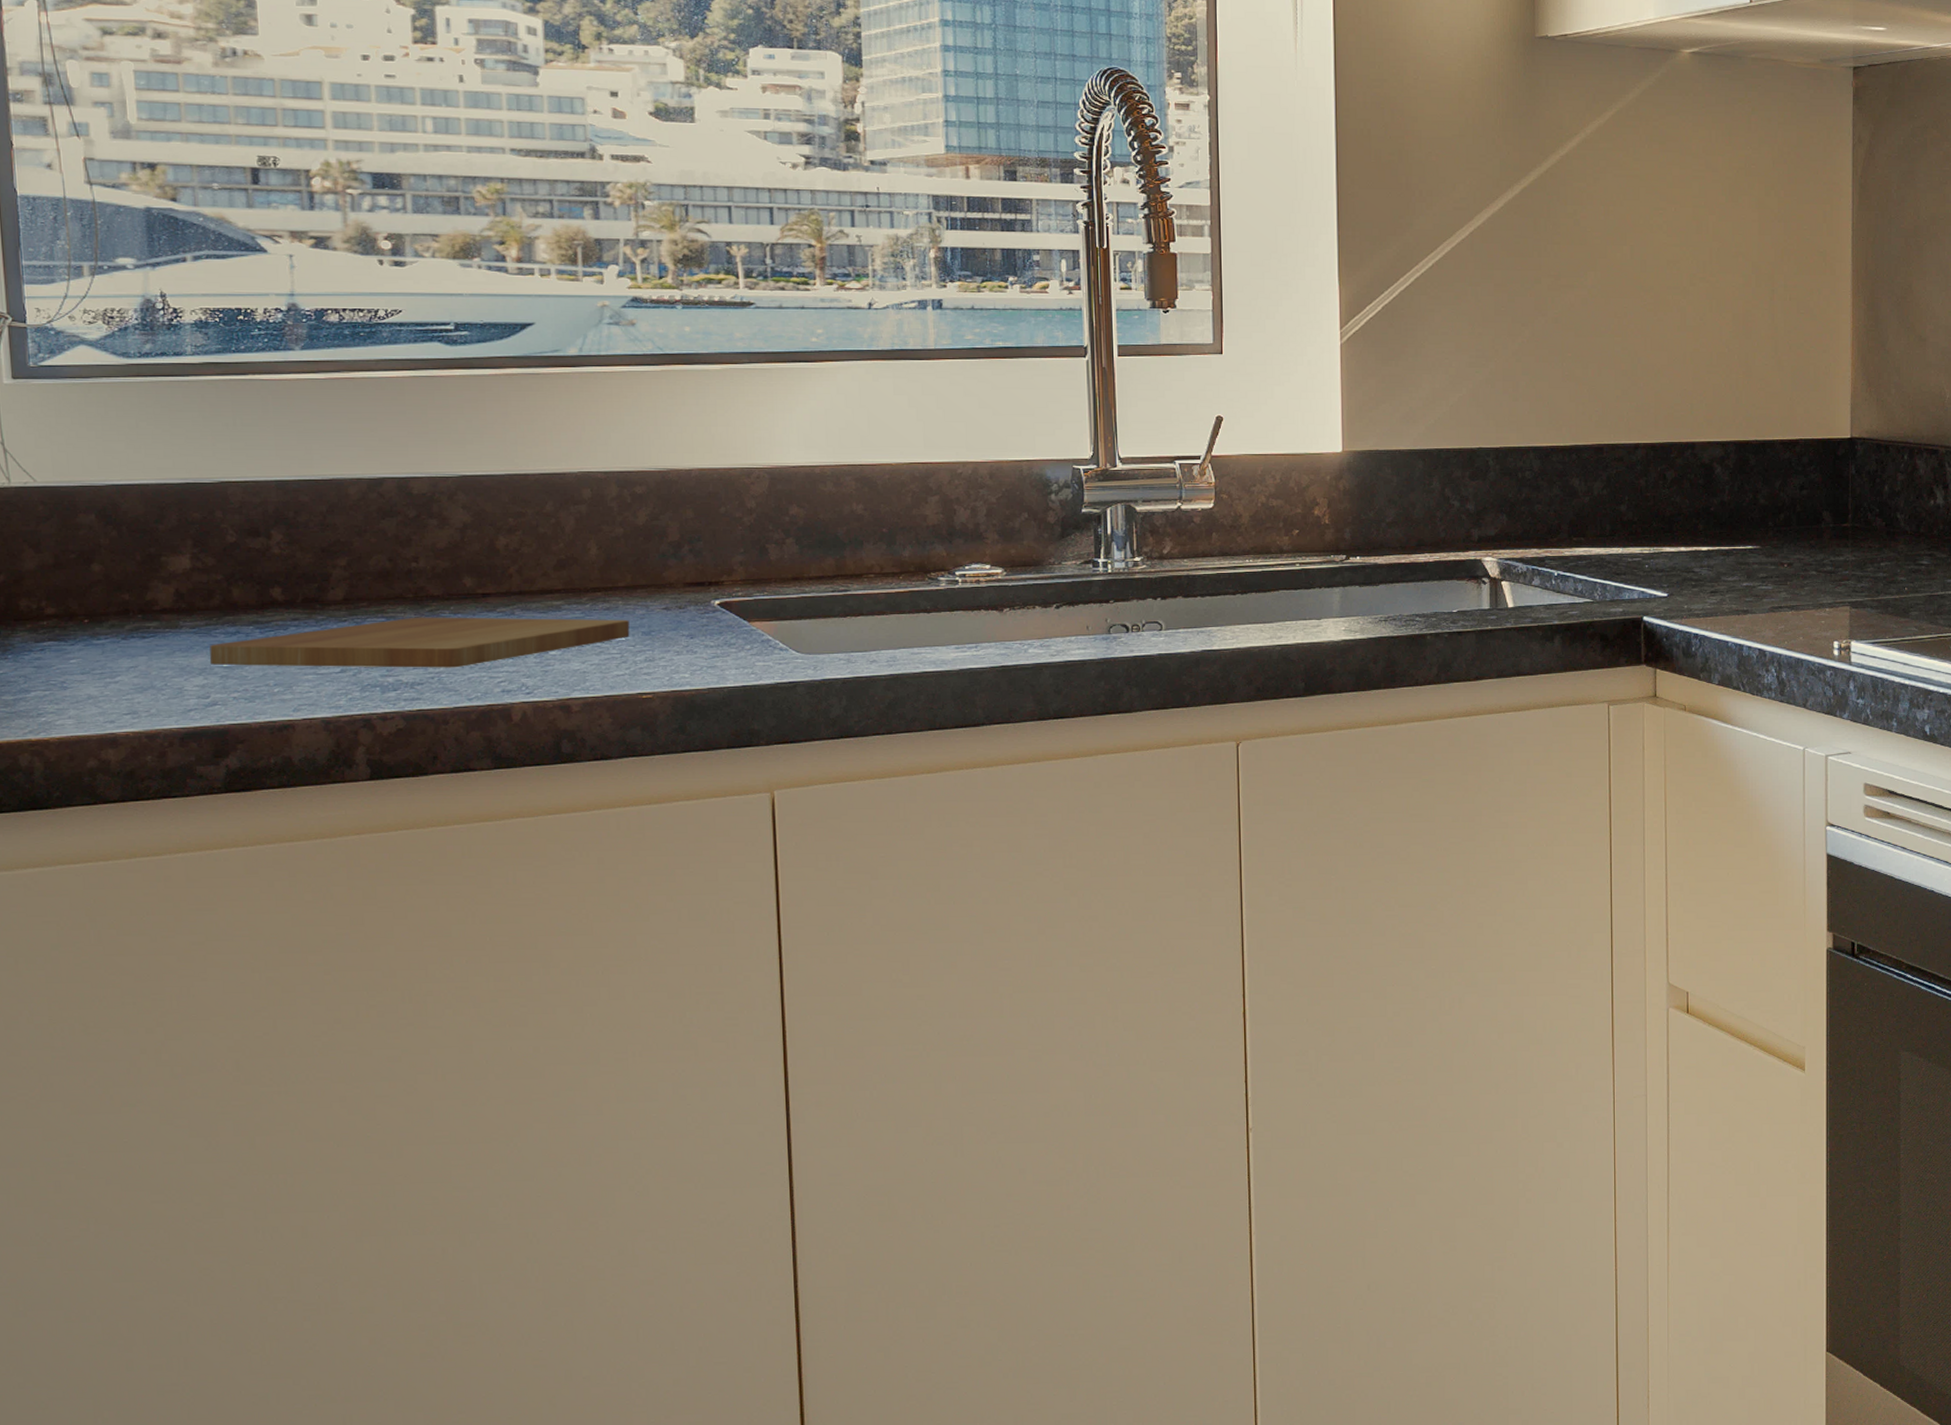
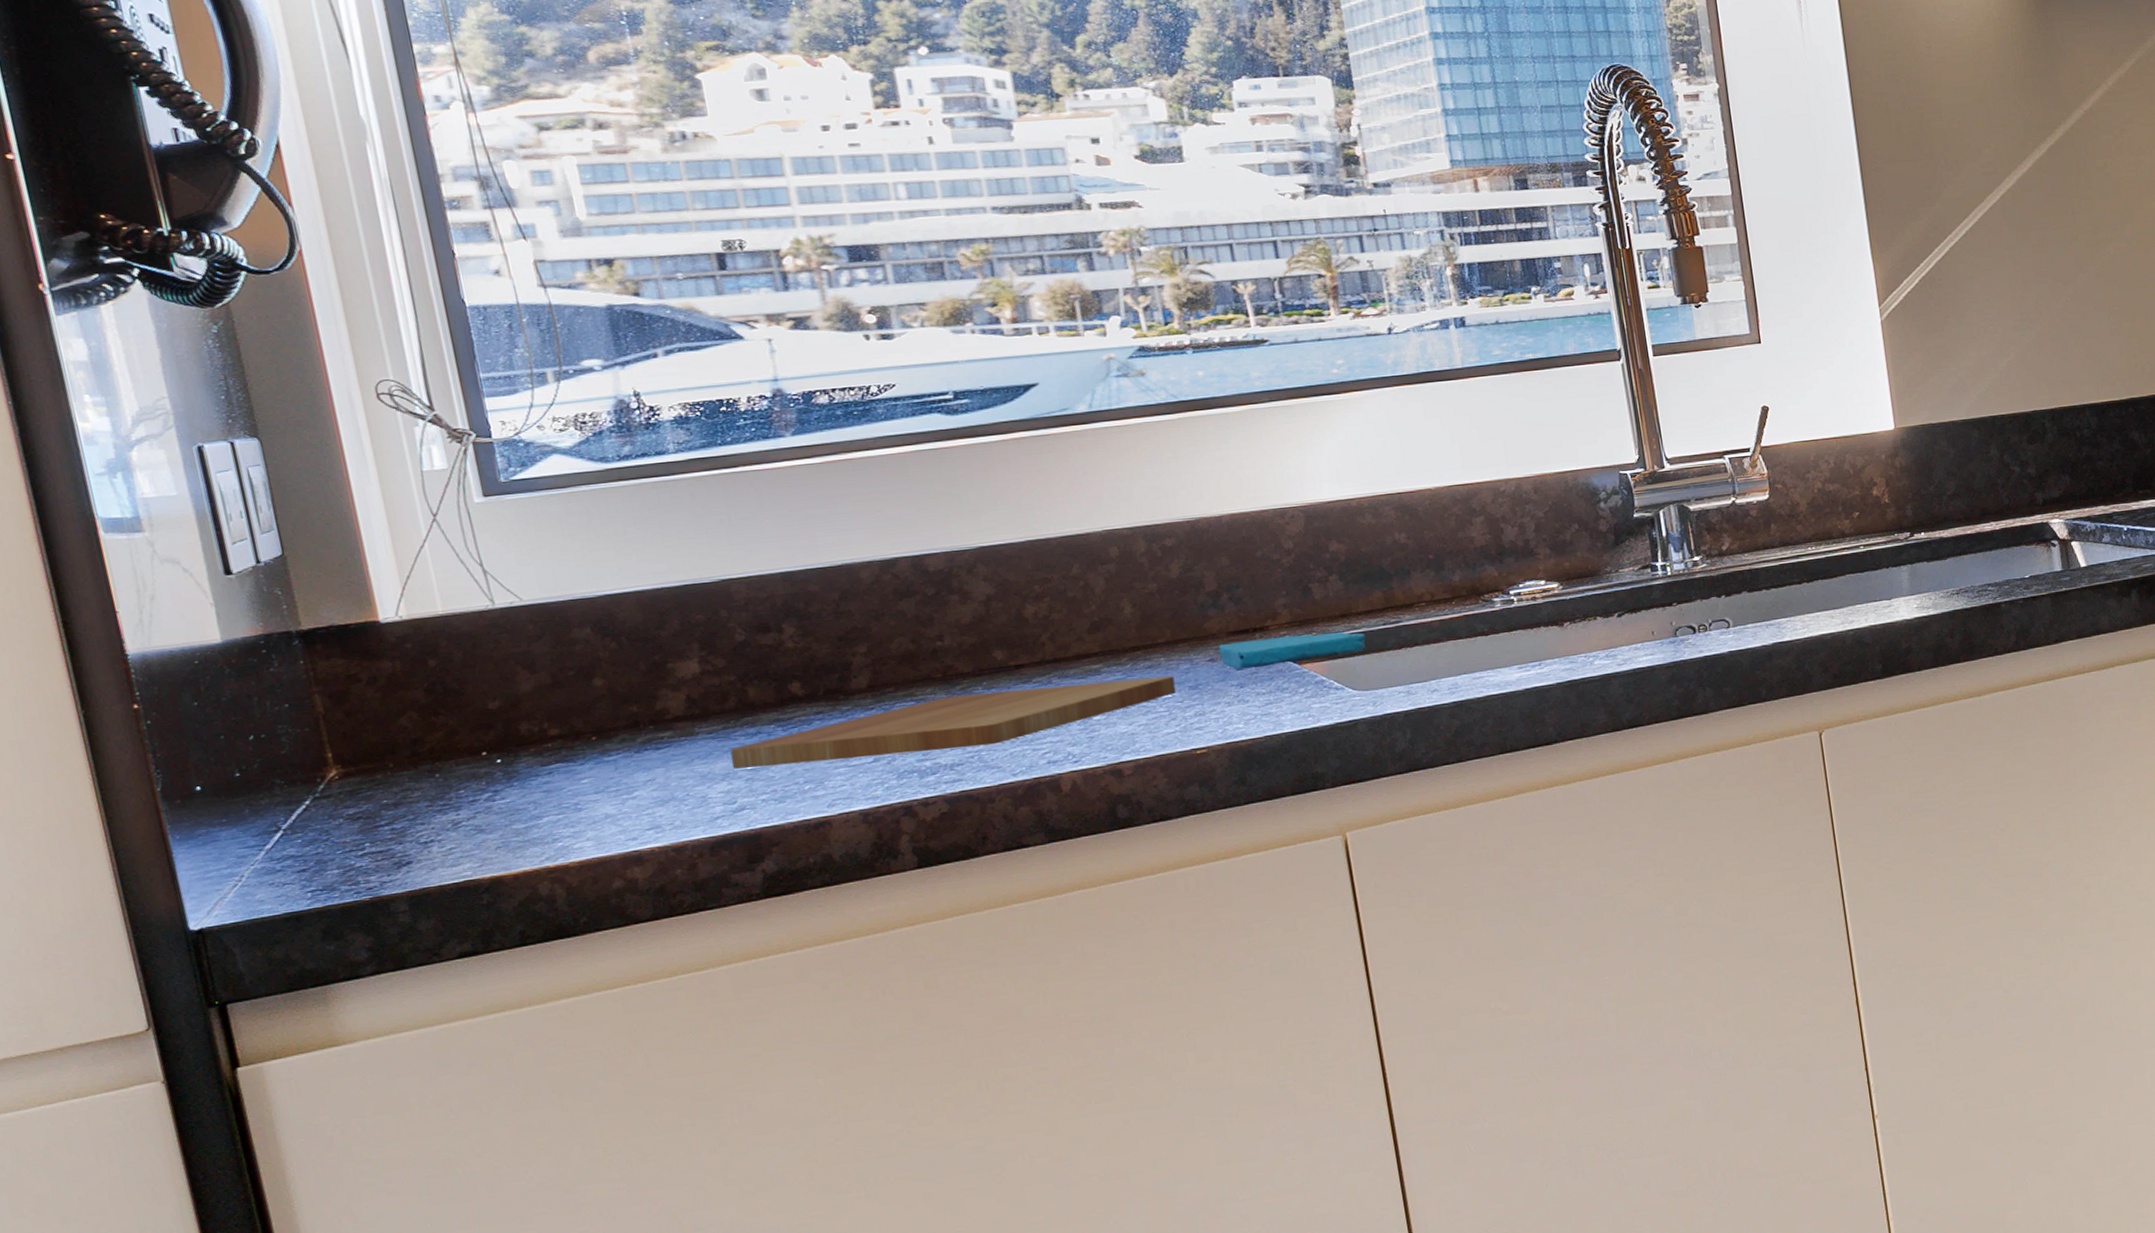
sponge: none [674,592,815,620] -> present [1218,631,1366,670]

